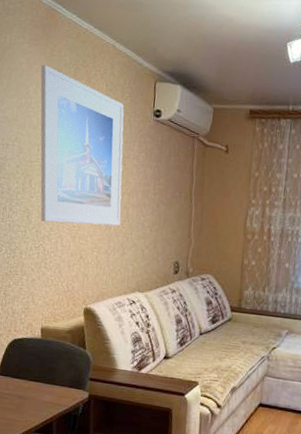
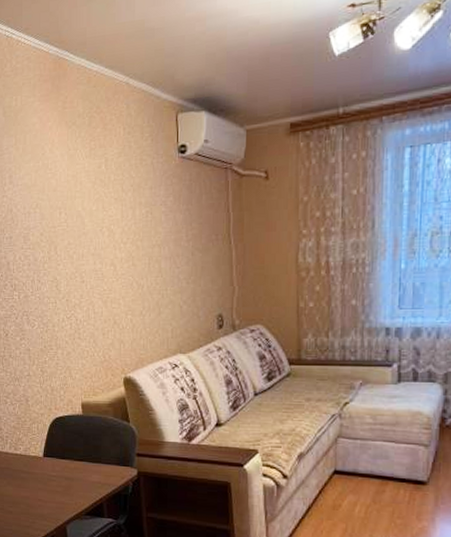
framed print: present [40,65,124,226] -> none [55,120,154,290]

